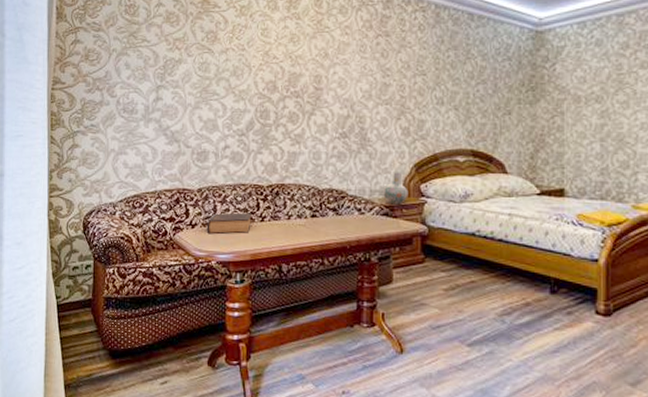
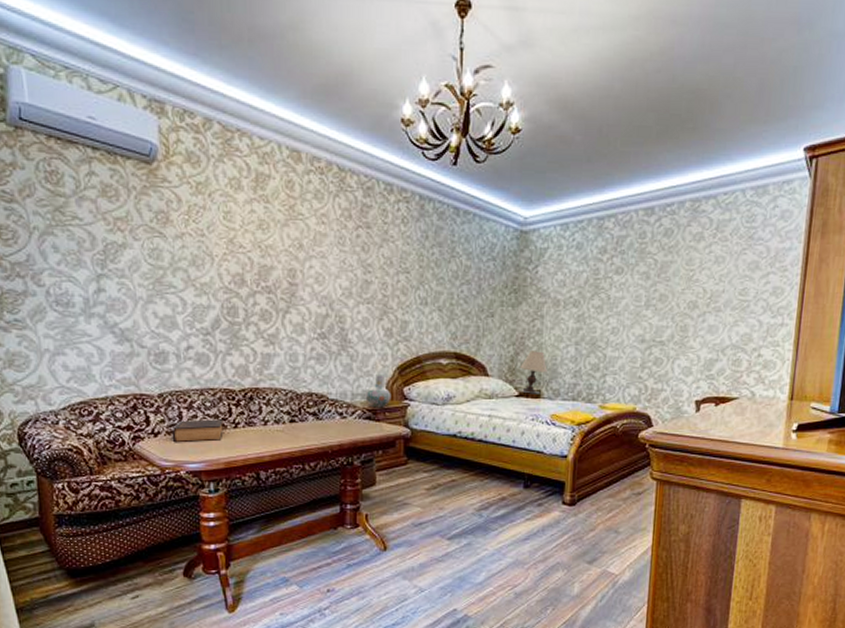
table lamp: none [539,146,571,193] -> present [518,349,548,394]

